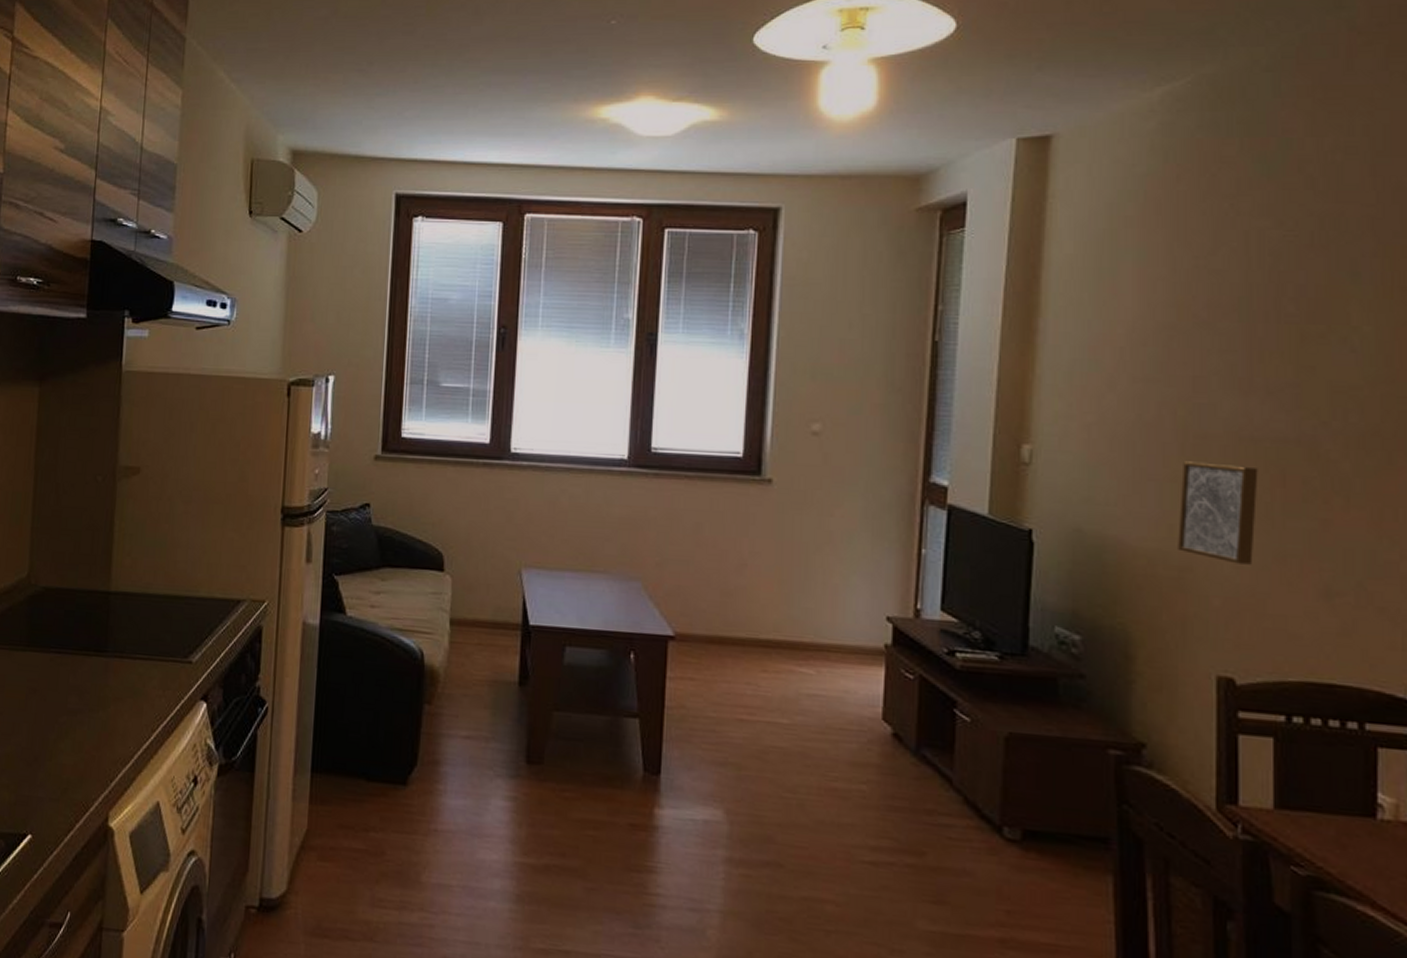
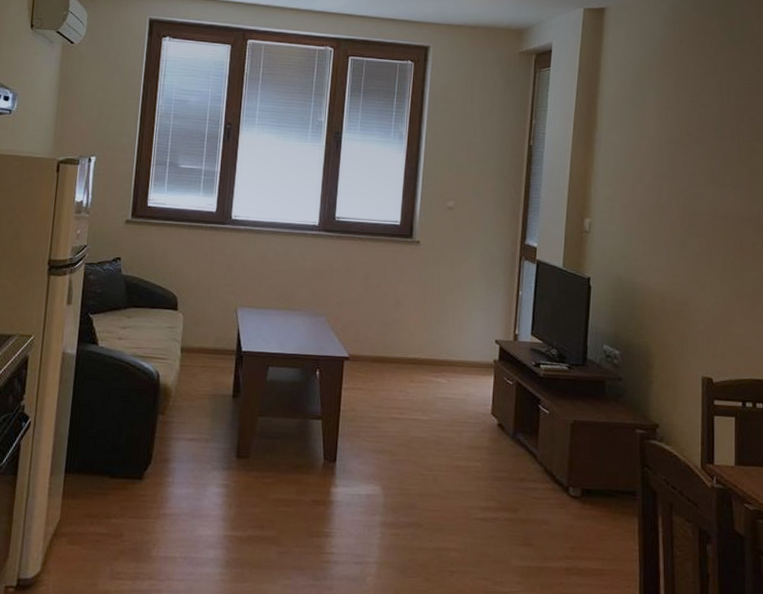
wall art: present [1178,461,1258,565] -> none [679,231,727,301]

